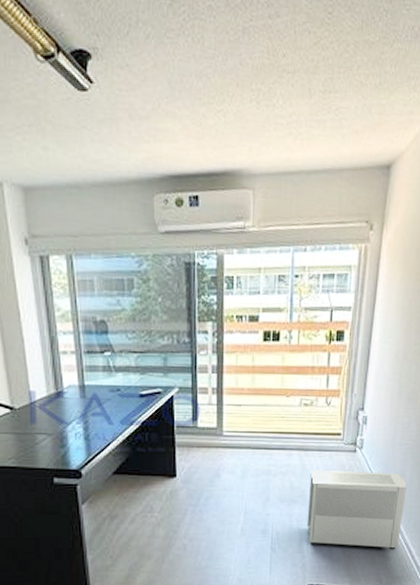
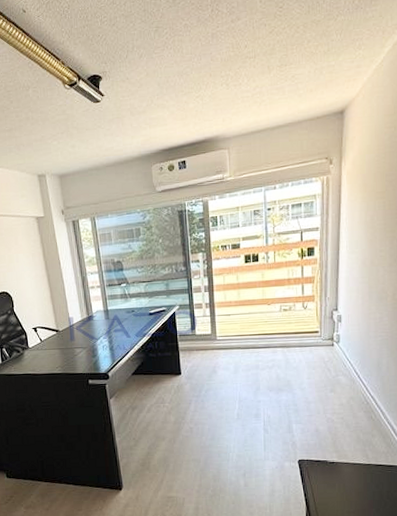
air purifier: present [307,470,407,550] -> none [294,361,384,429]

